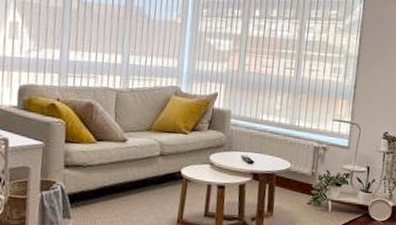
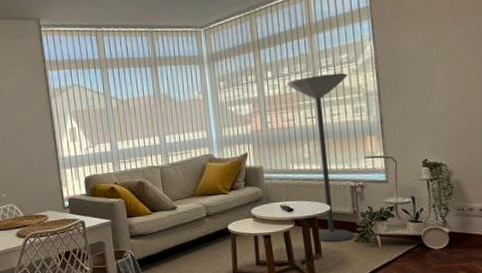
floor lamp: none [272,24,333,202] -> present [286,73,355,242]

